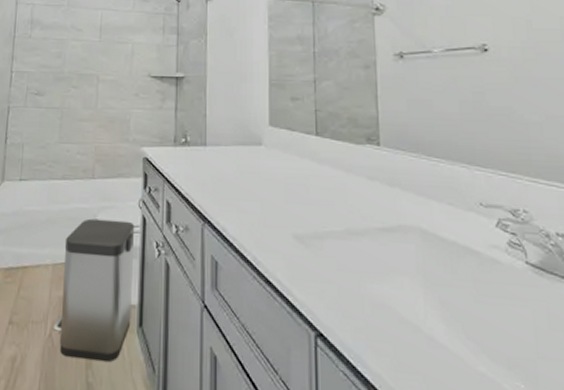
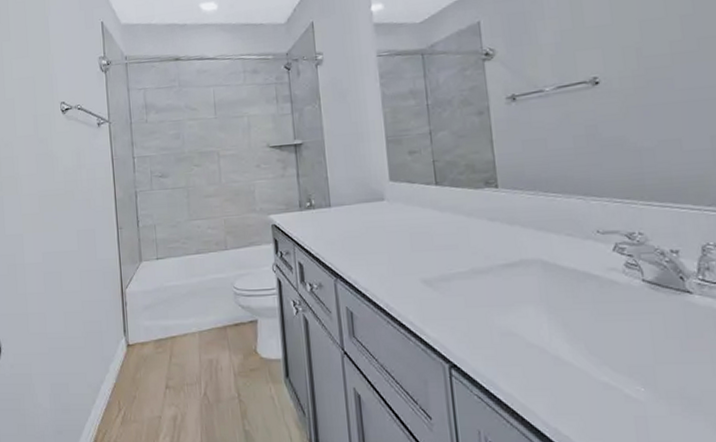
pedal bin: present [53,218,135,362] -> none [207,285,278,410]

